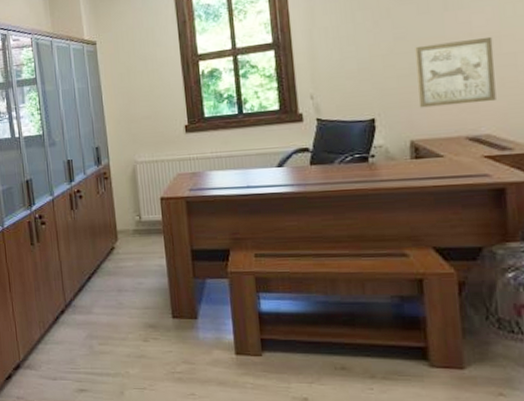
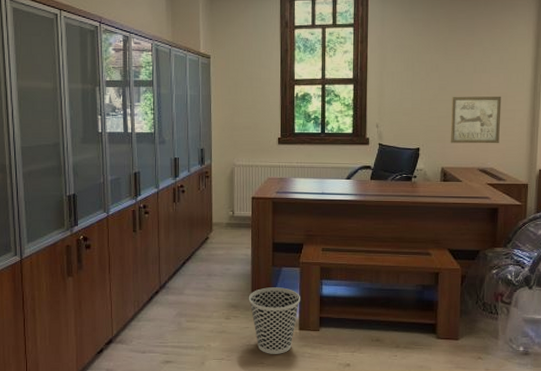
wastebasket: none [168,303,233,384] -> present [248,287,300,354]

